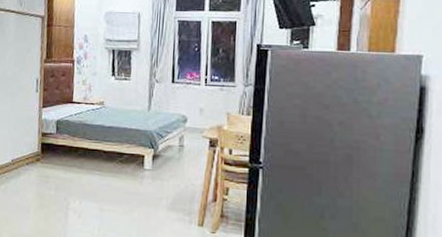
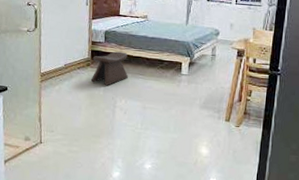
stool: none [40,144,83,184] -> present [90,51,128,86]

